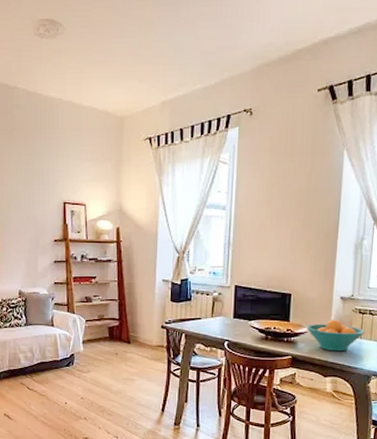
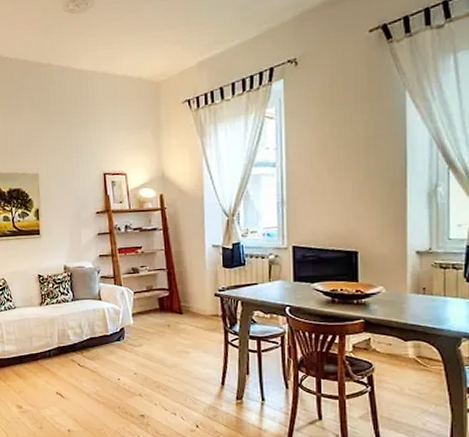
fruit bowl: present [306,319,366,352] -> none [378,276,450,312]

